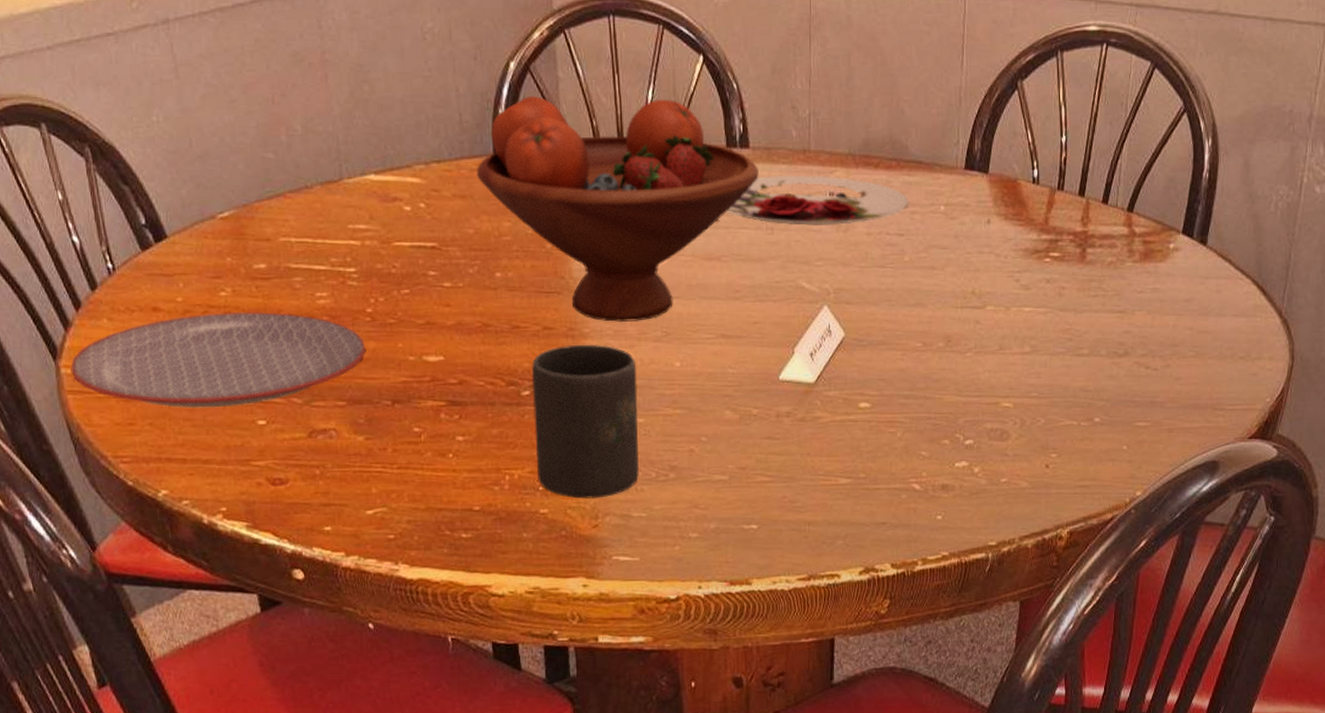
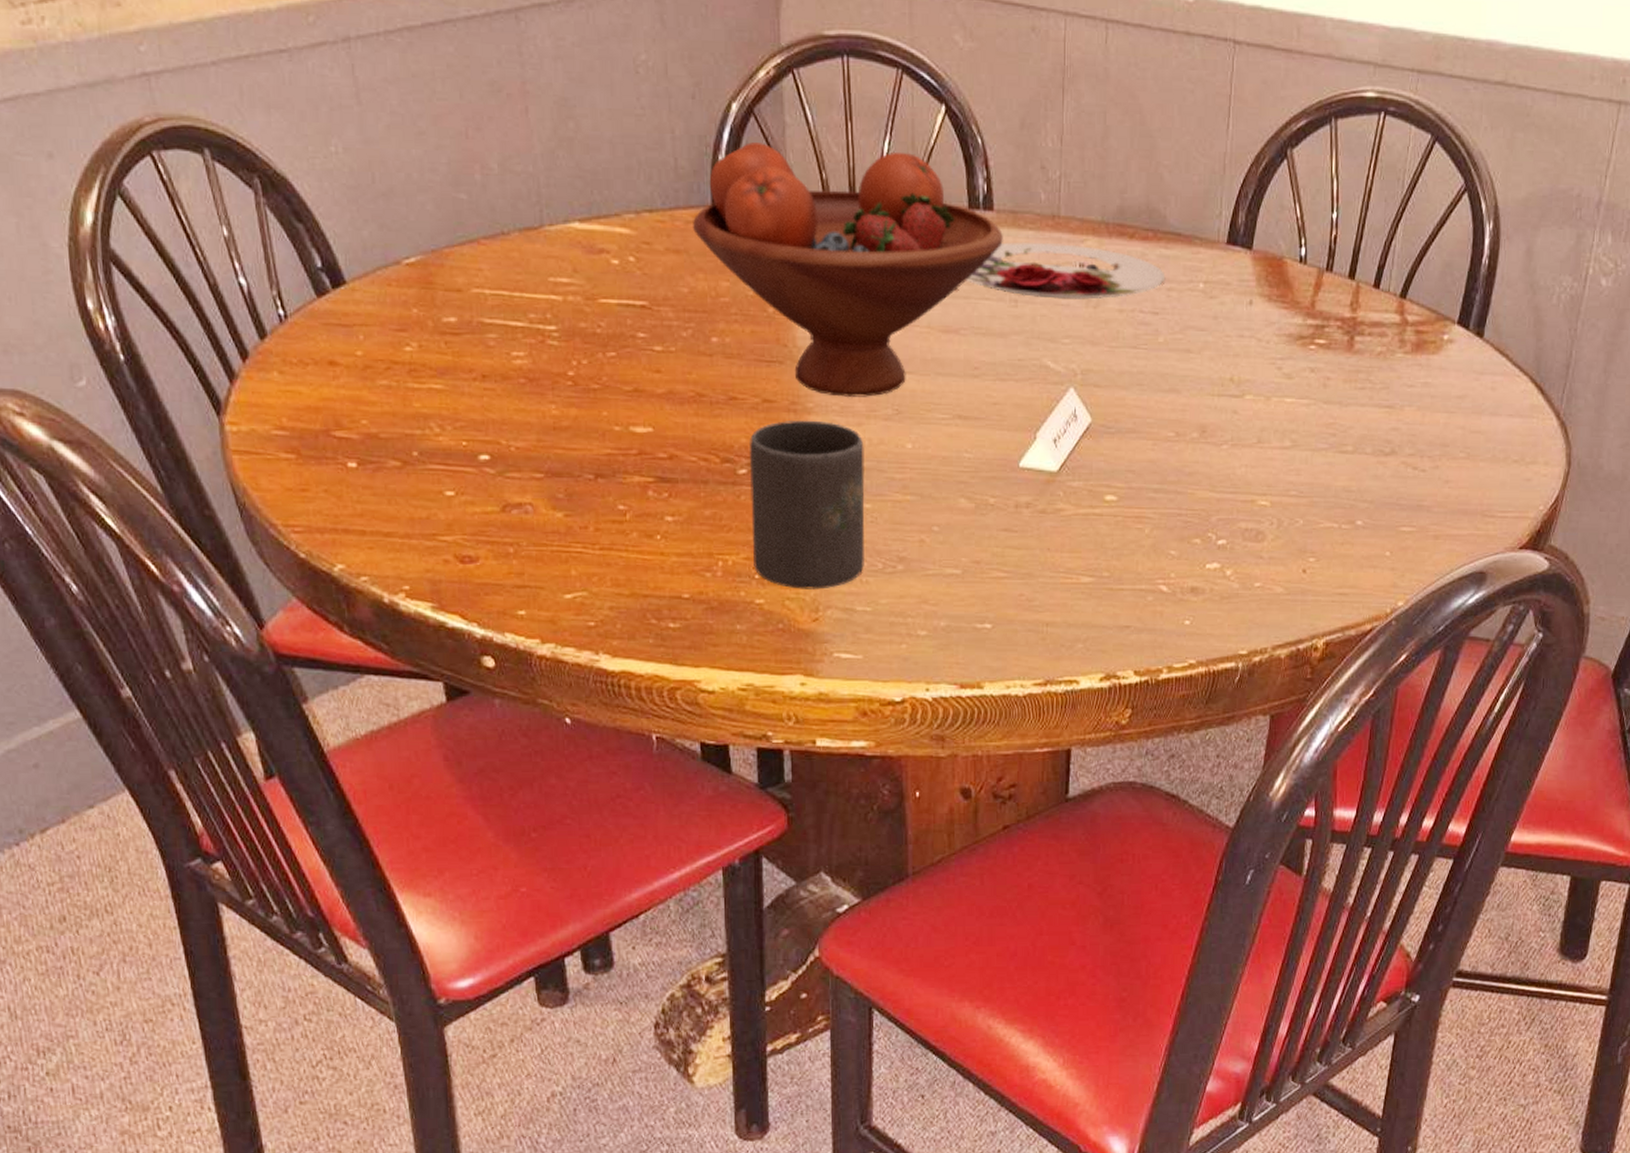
plate: present [70,311,366,409] -> none [236,369,567,475]

